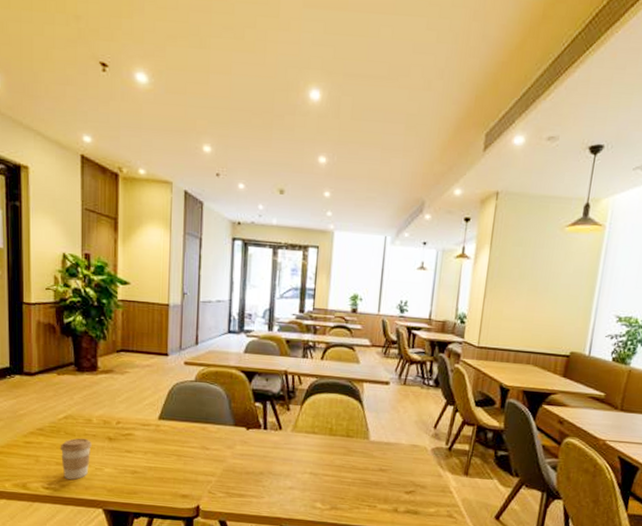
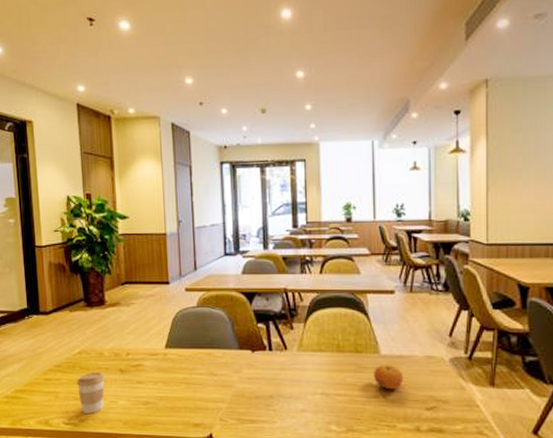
fruit: none [360,448,389,474] -> present [373,363,404,390]

